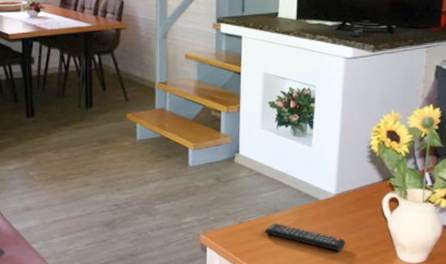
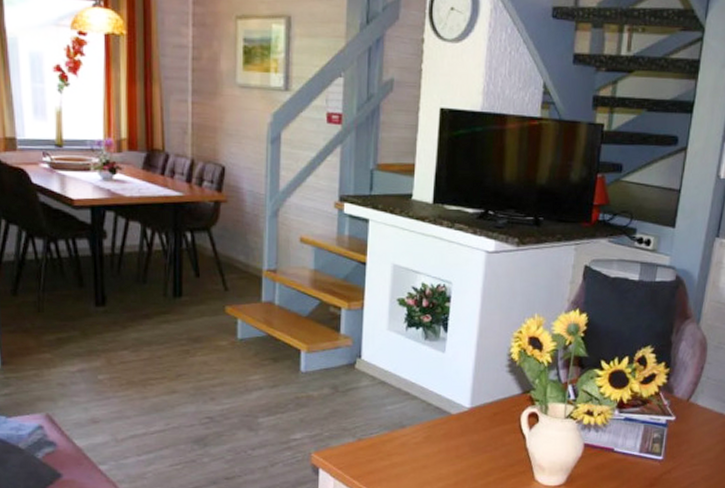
remote control: present [264,223,345,251] -> none [387,440,479,473]

